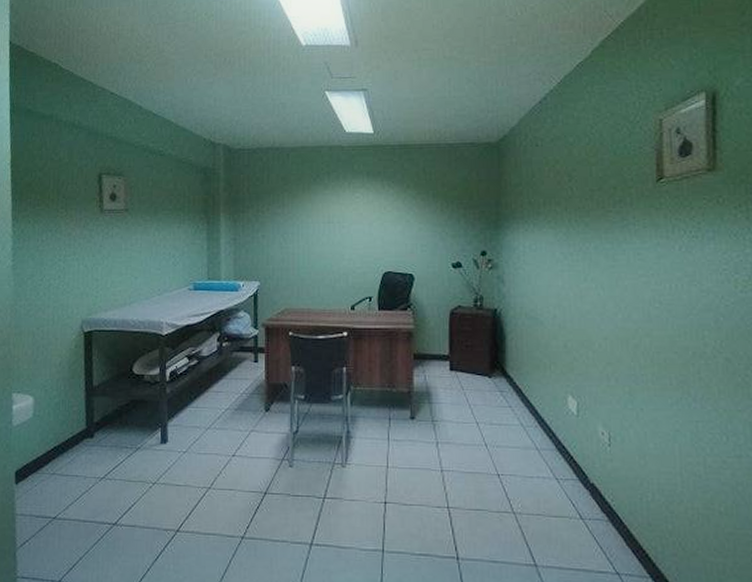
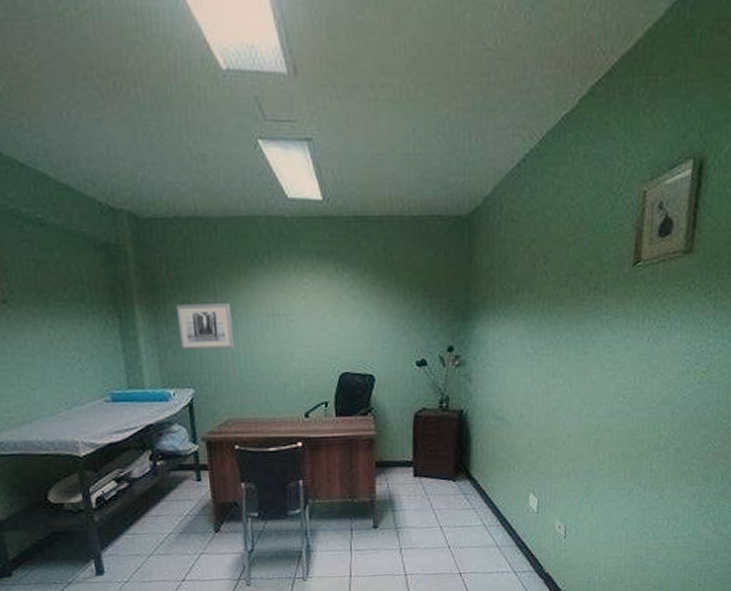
wall art: none [252,213,296,250] -> present [176,303,235,351]

